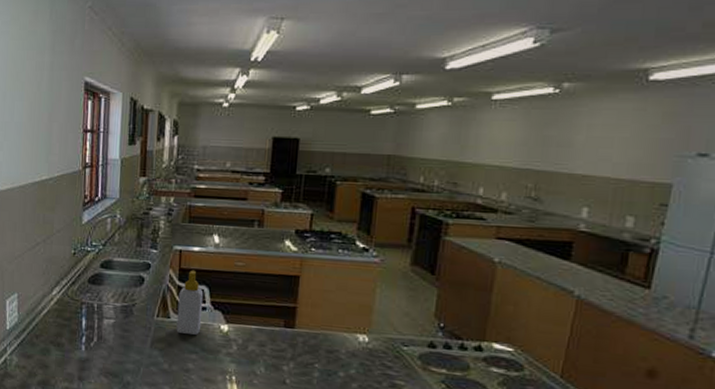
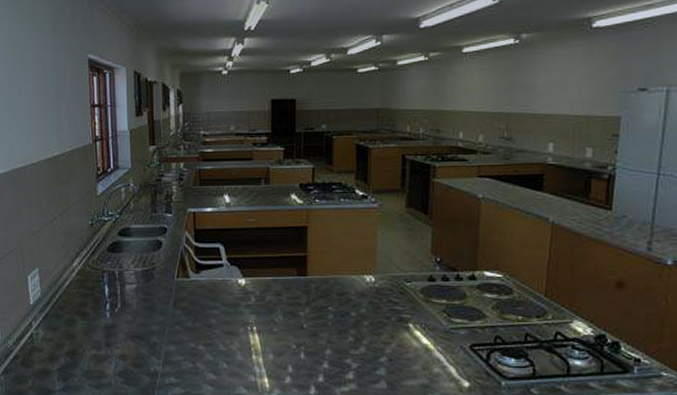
soap bottle: present [176,270,204,335] -> none [196,230,220,291]

